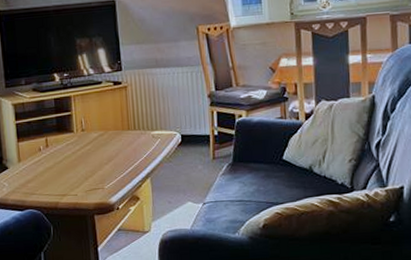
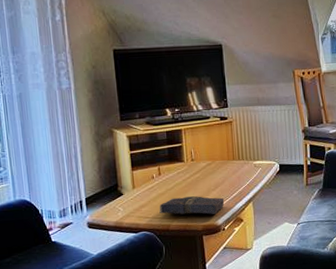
book: none [46,170,119,192] -> present [159,196,225,215]

